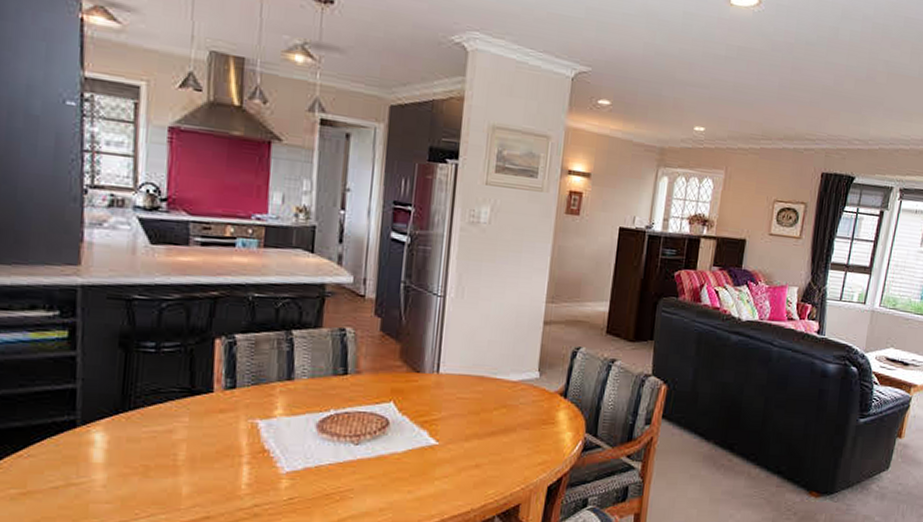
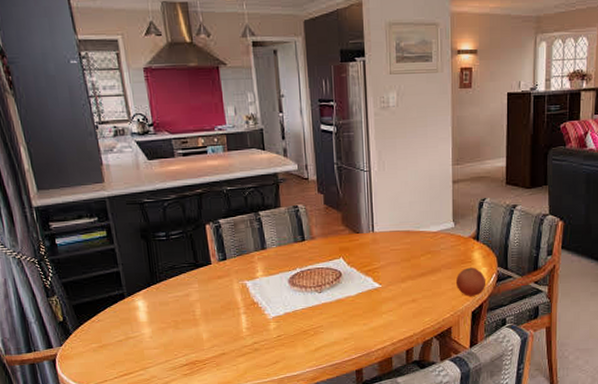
fruit: none [532,430,570,467] -> present [455,267,487,296]

